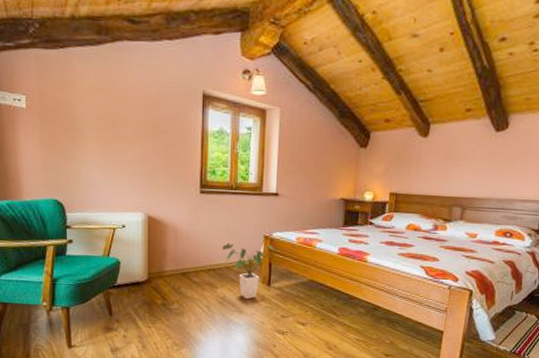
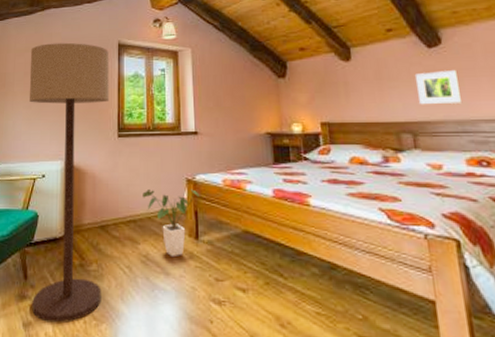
floor lamp: none [101,84,193,349] -> present [29,42,110,324]
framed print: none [475,154,513,184] -> present [416,69,463,105]

